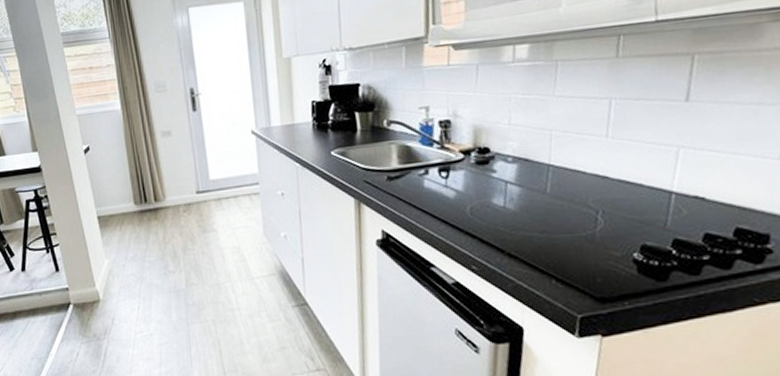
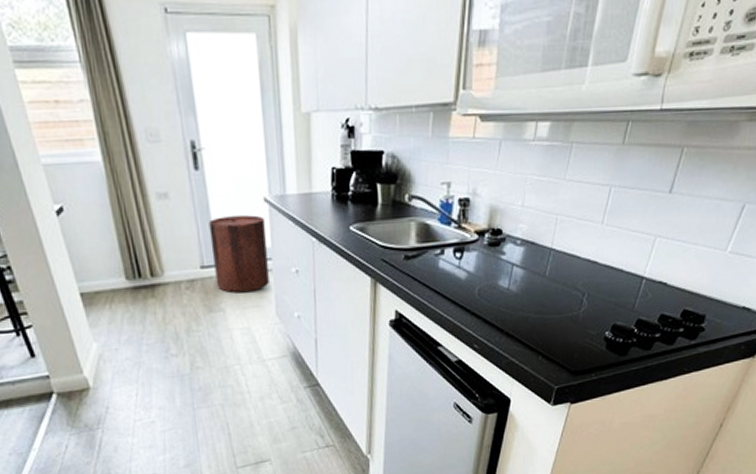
trash can: none [204,145,257,215] -> present [208,215,269,293]

